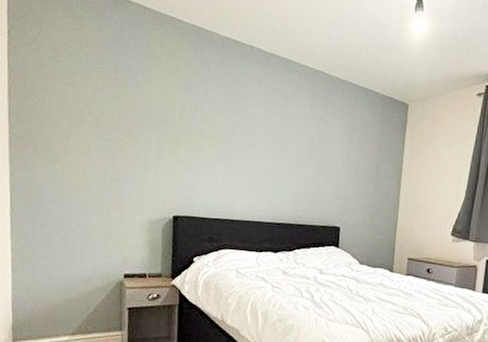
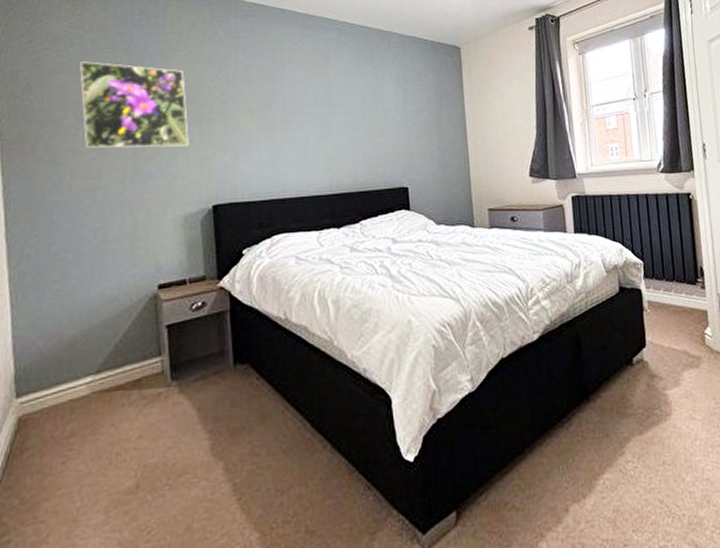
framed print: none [75,73,161,161] -> present [80,61,189,149]

